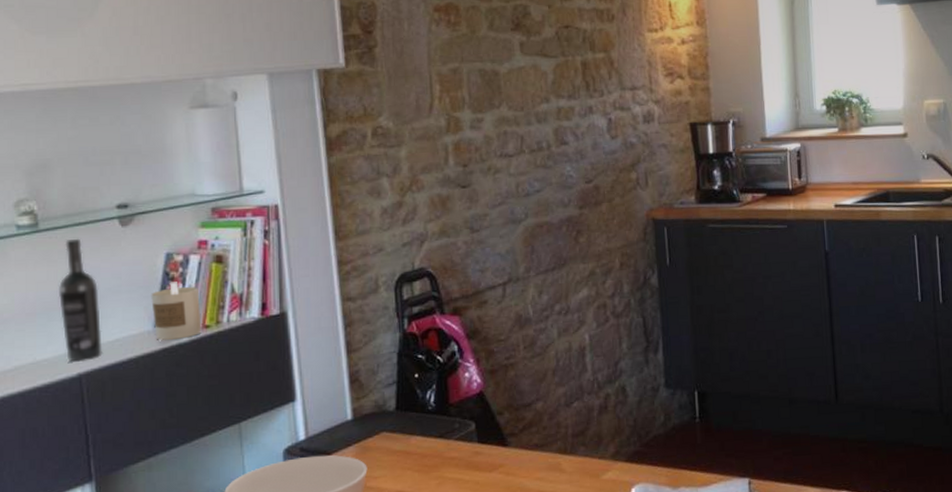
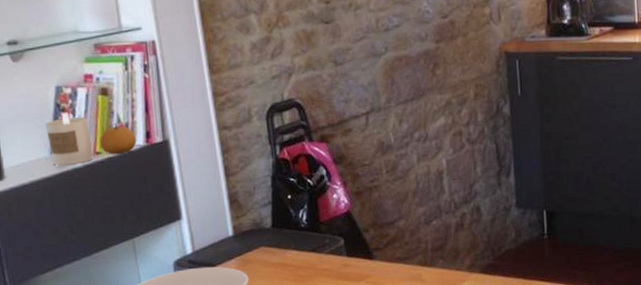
fruit: none [211,294,251,329] -> present [100,124,137,155]

